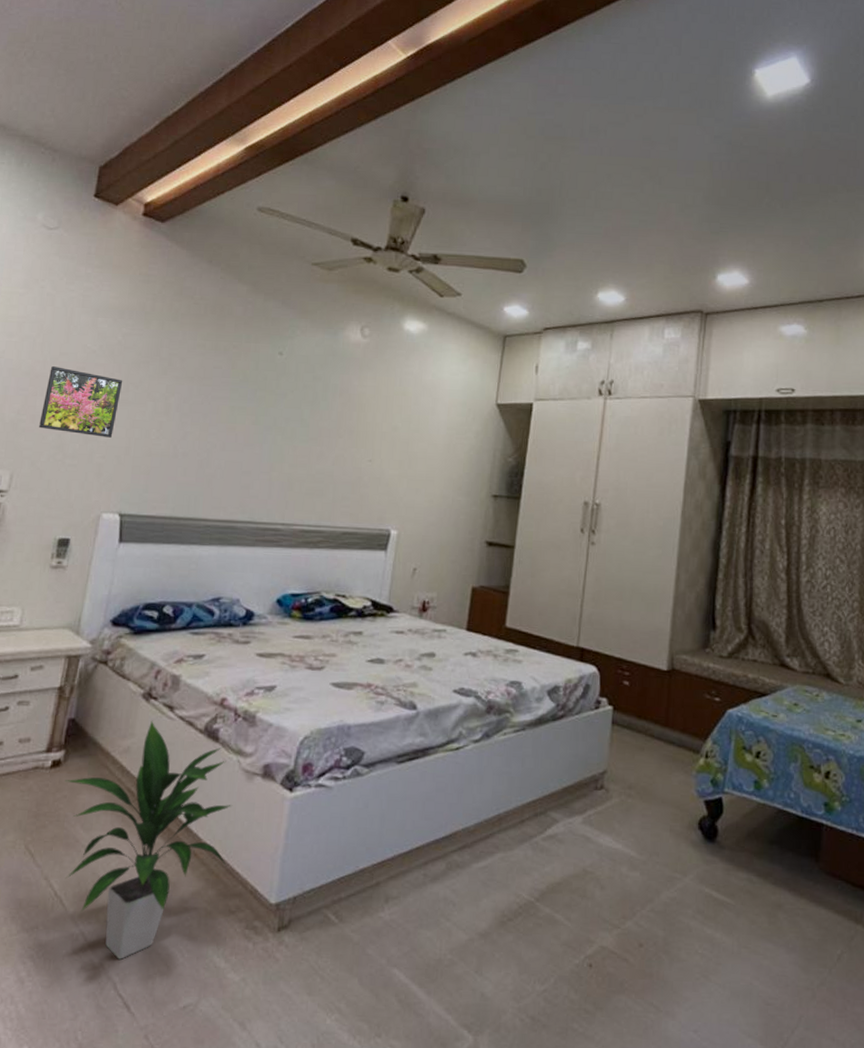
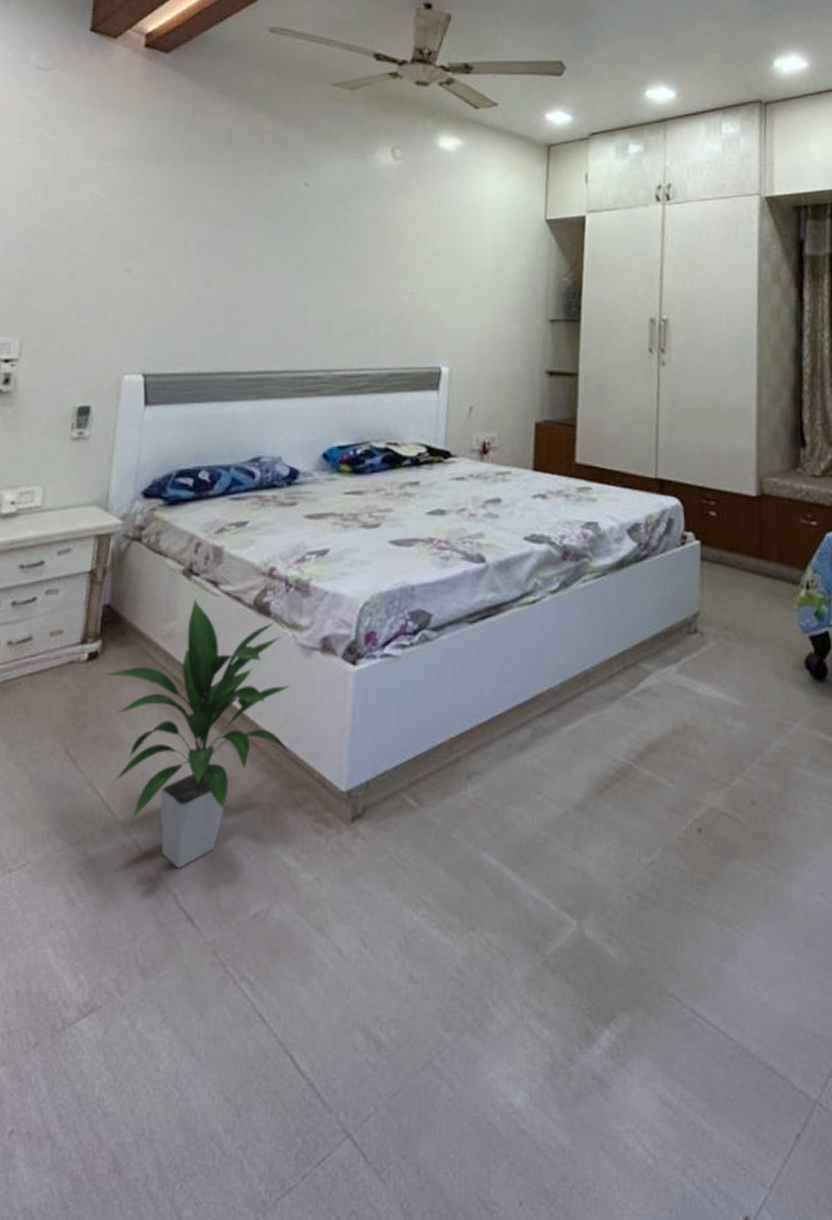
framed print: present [39,366,123,438] -> none [48,219,136,292]

